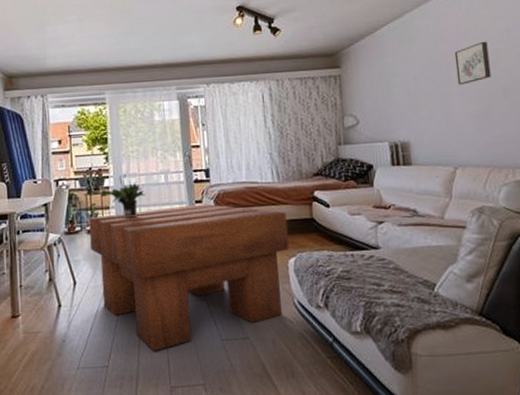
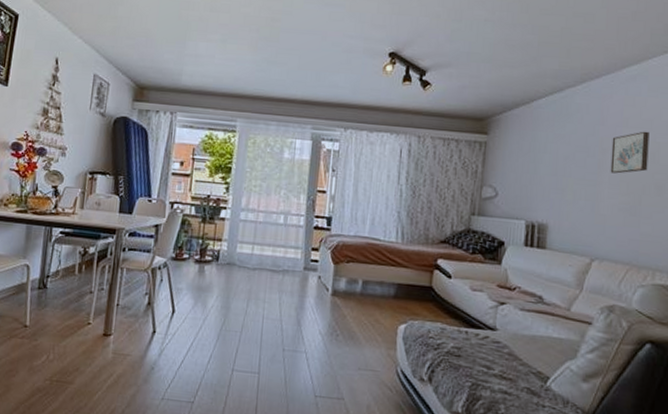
coffee table: present [89,203,289,351] -> none [195,246,404,396]
potted plant: present [101,175,146,218] -> none [215,208,261,255]

